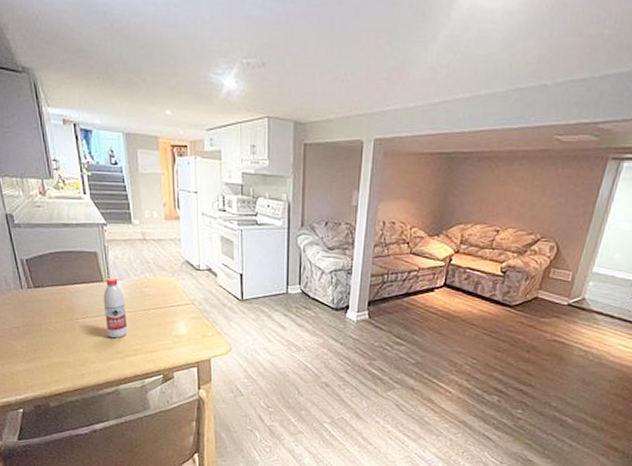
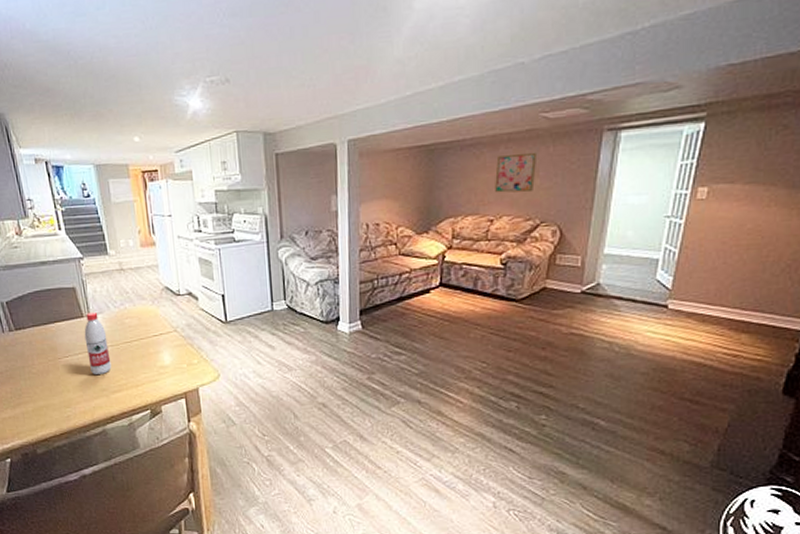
wall art: none [504,171,547,209] -> present [495,152,538,193]

